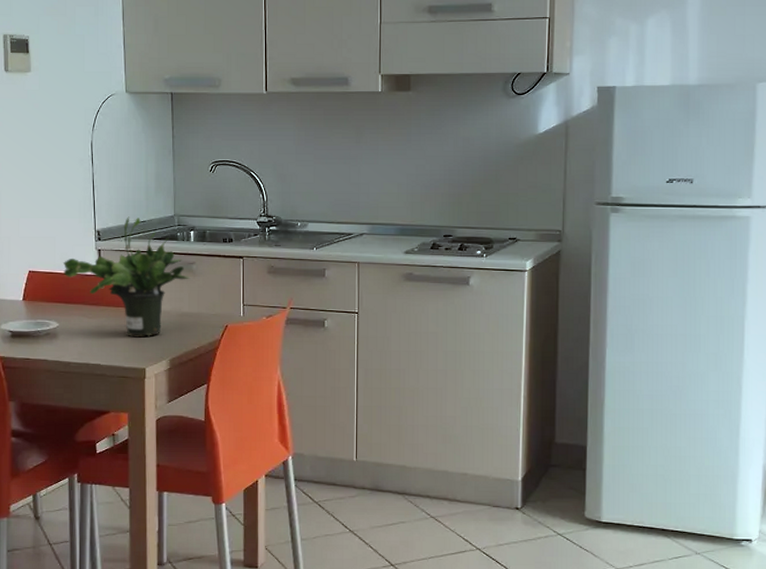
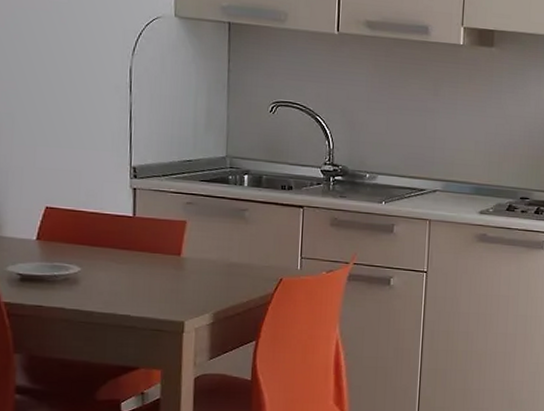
potted plant: present [62,216,190,337] -> none [88,154,241,287]

